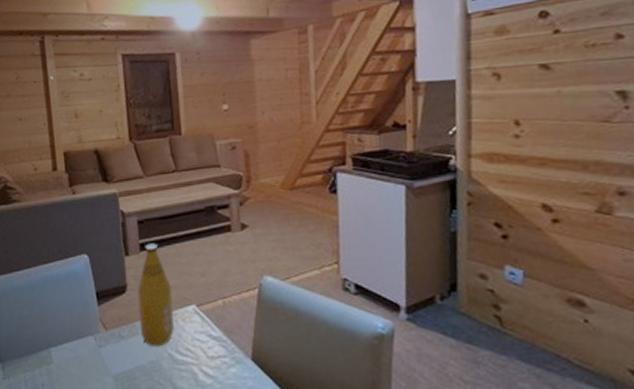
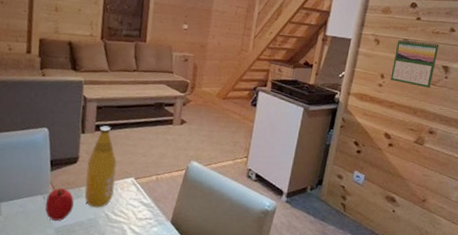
fruit: none [98,325,130,366] -> present [45,188,74,221]
calendar: none [529,59,604,129] -> present [391,39,439,88]

